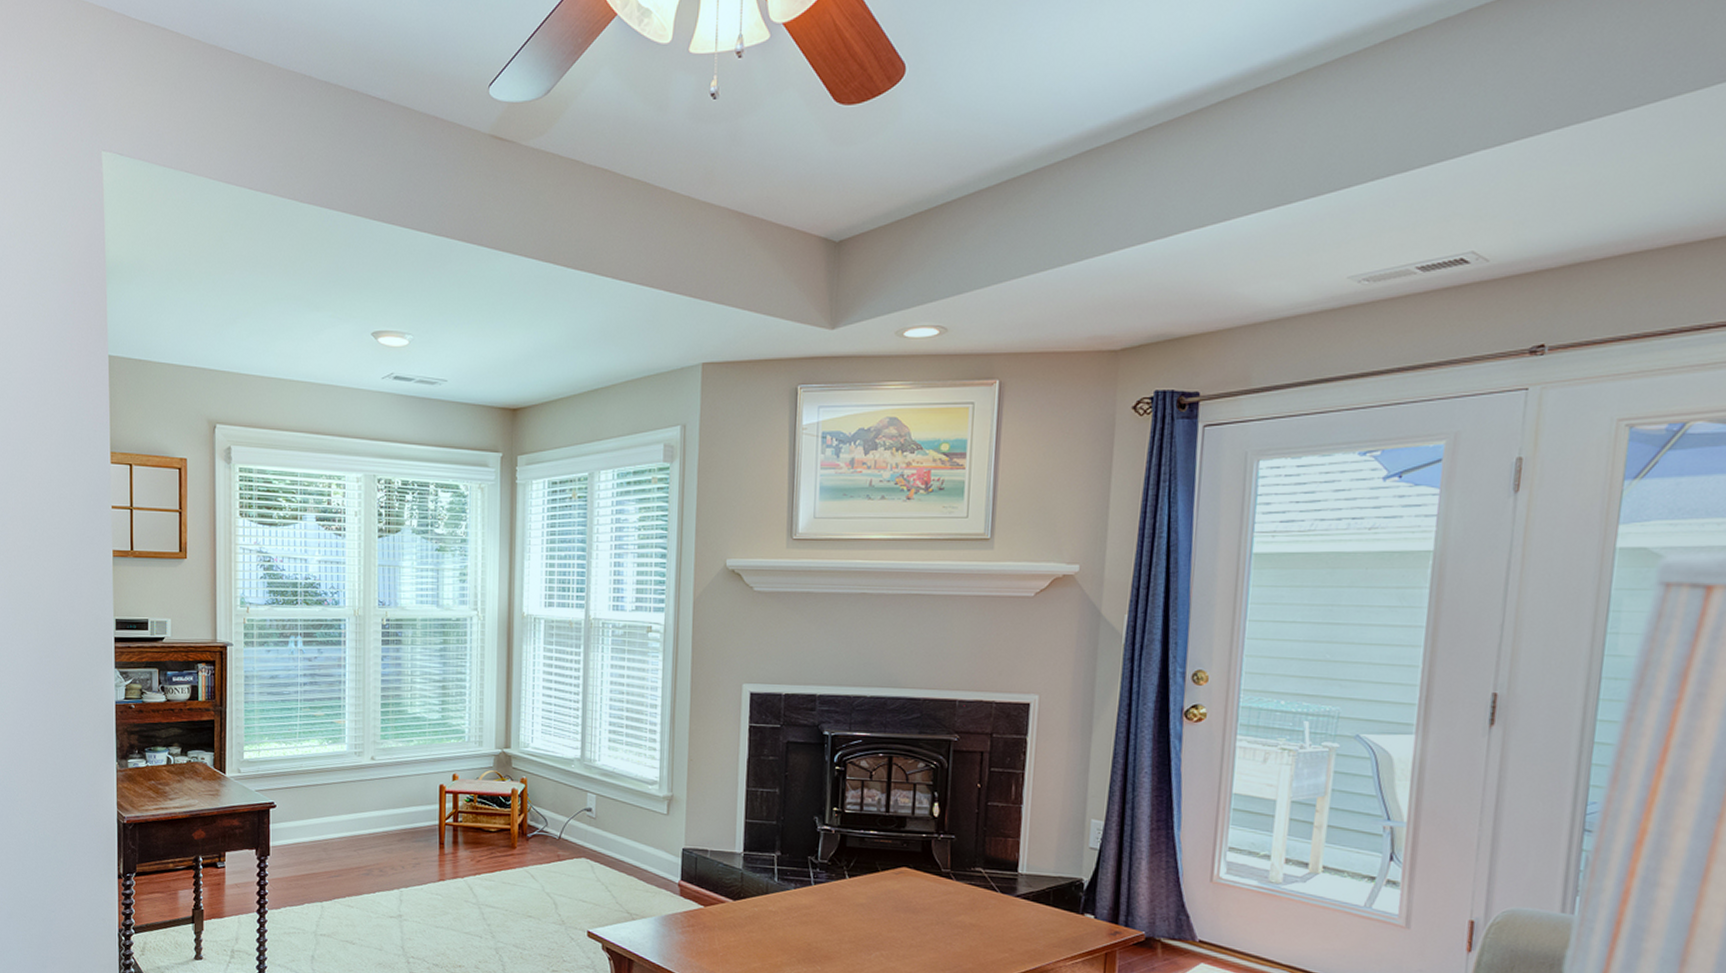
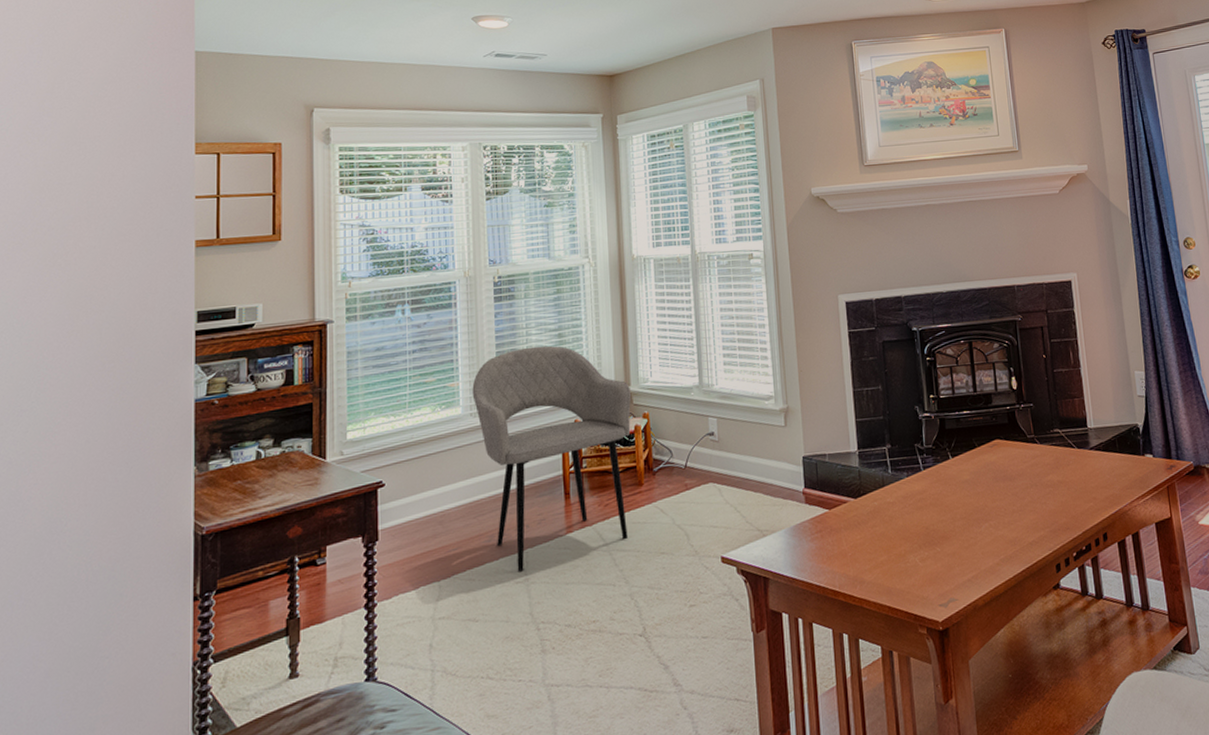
armchair: none [357,695,511,908] -> present [472,345,632,572]

